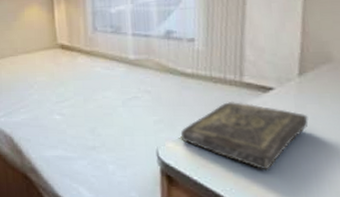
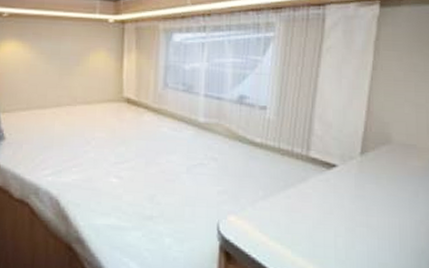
book: present [180,101,309,171] -> none [243,175,366,251]

